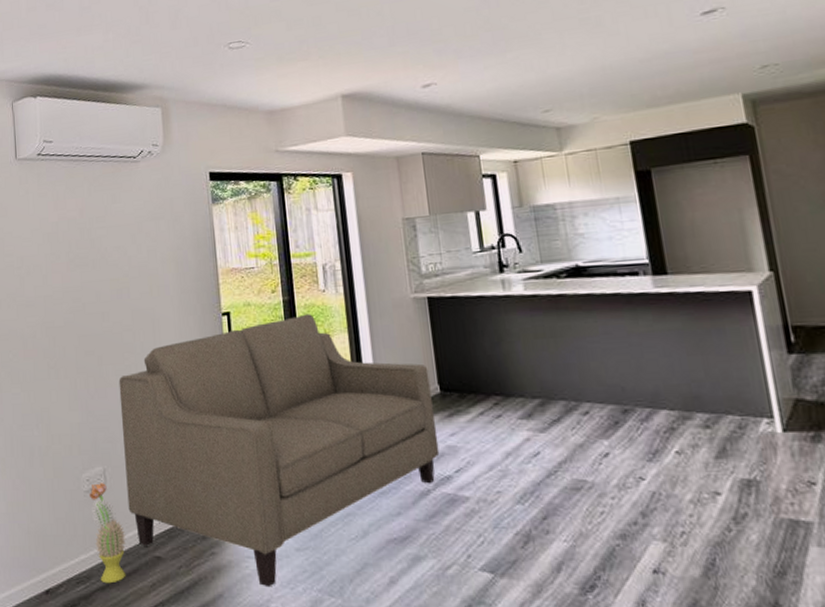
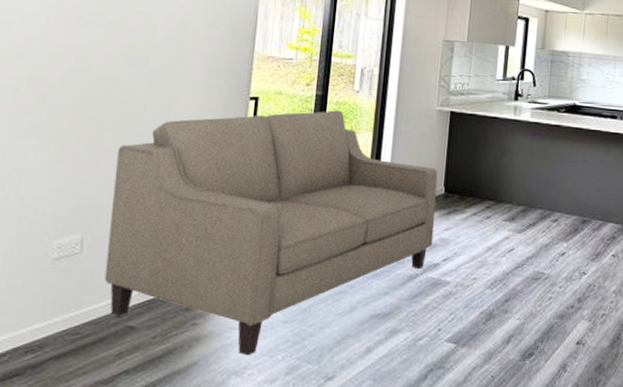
decorative plant: present [89,483,127,584] -> none [55,251,97,353]

